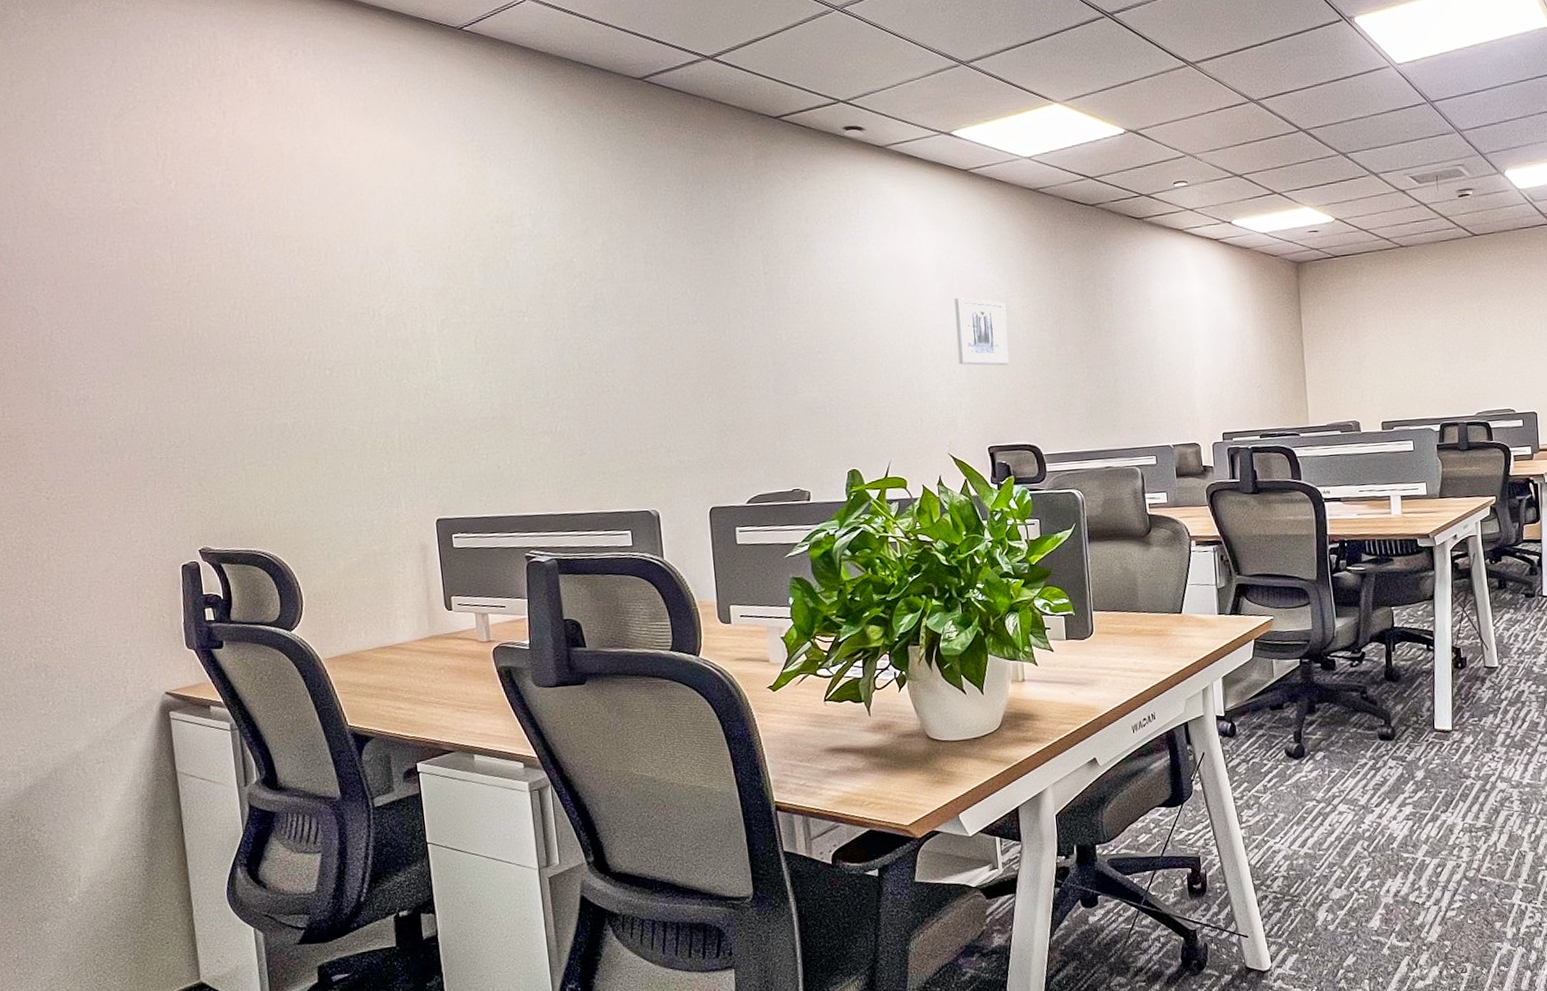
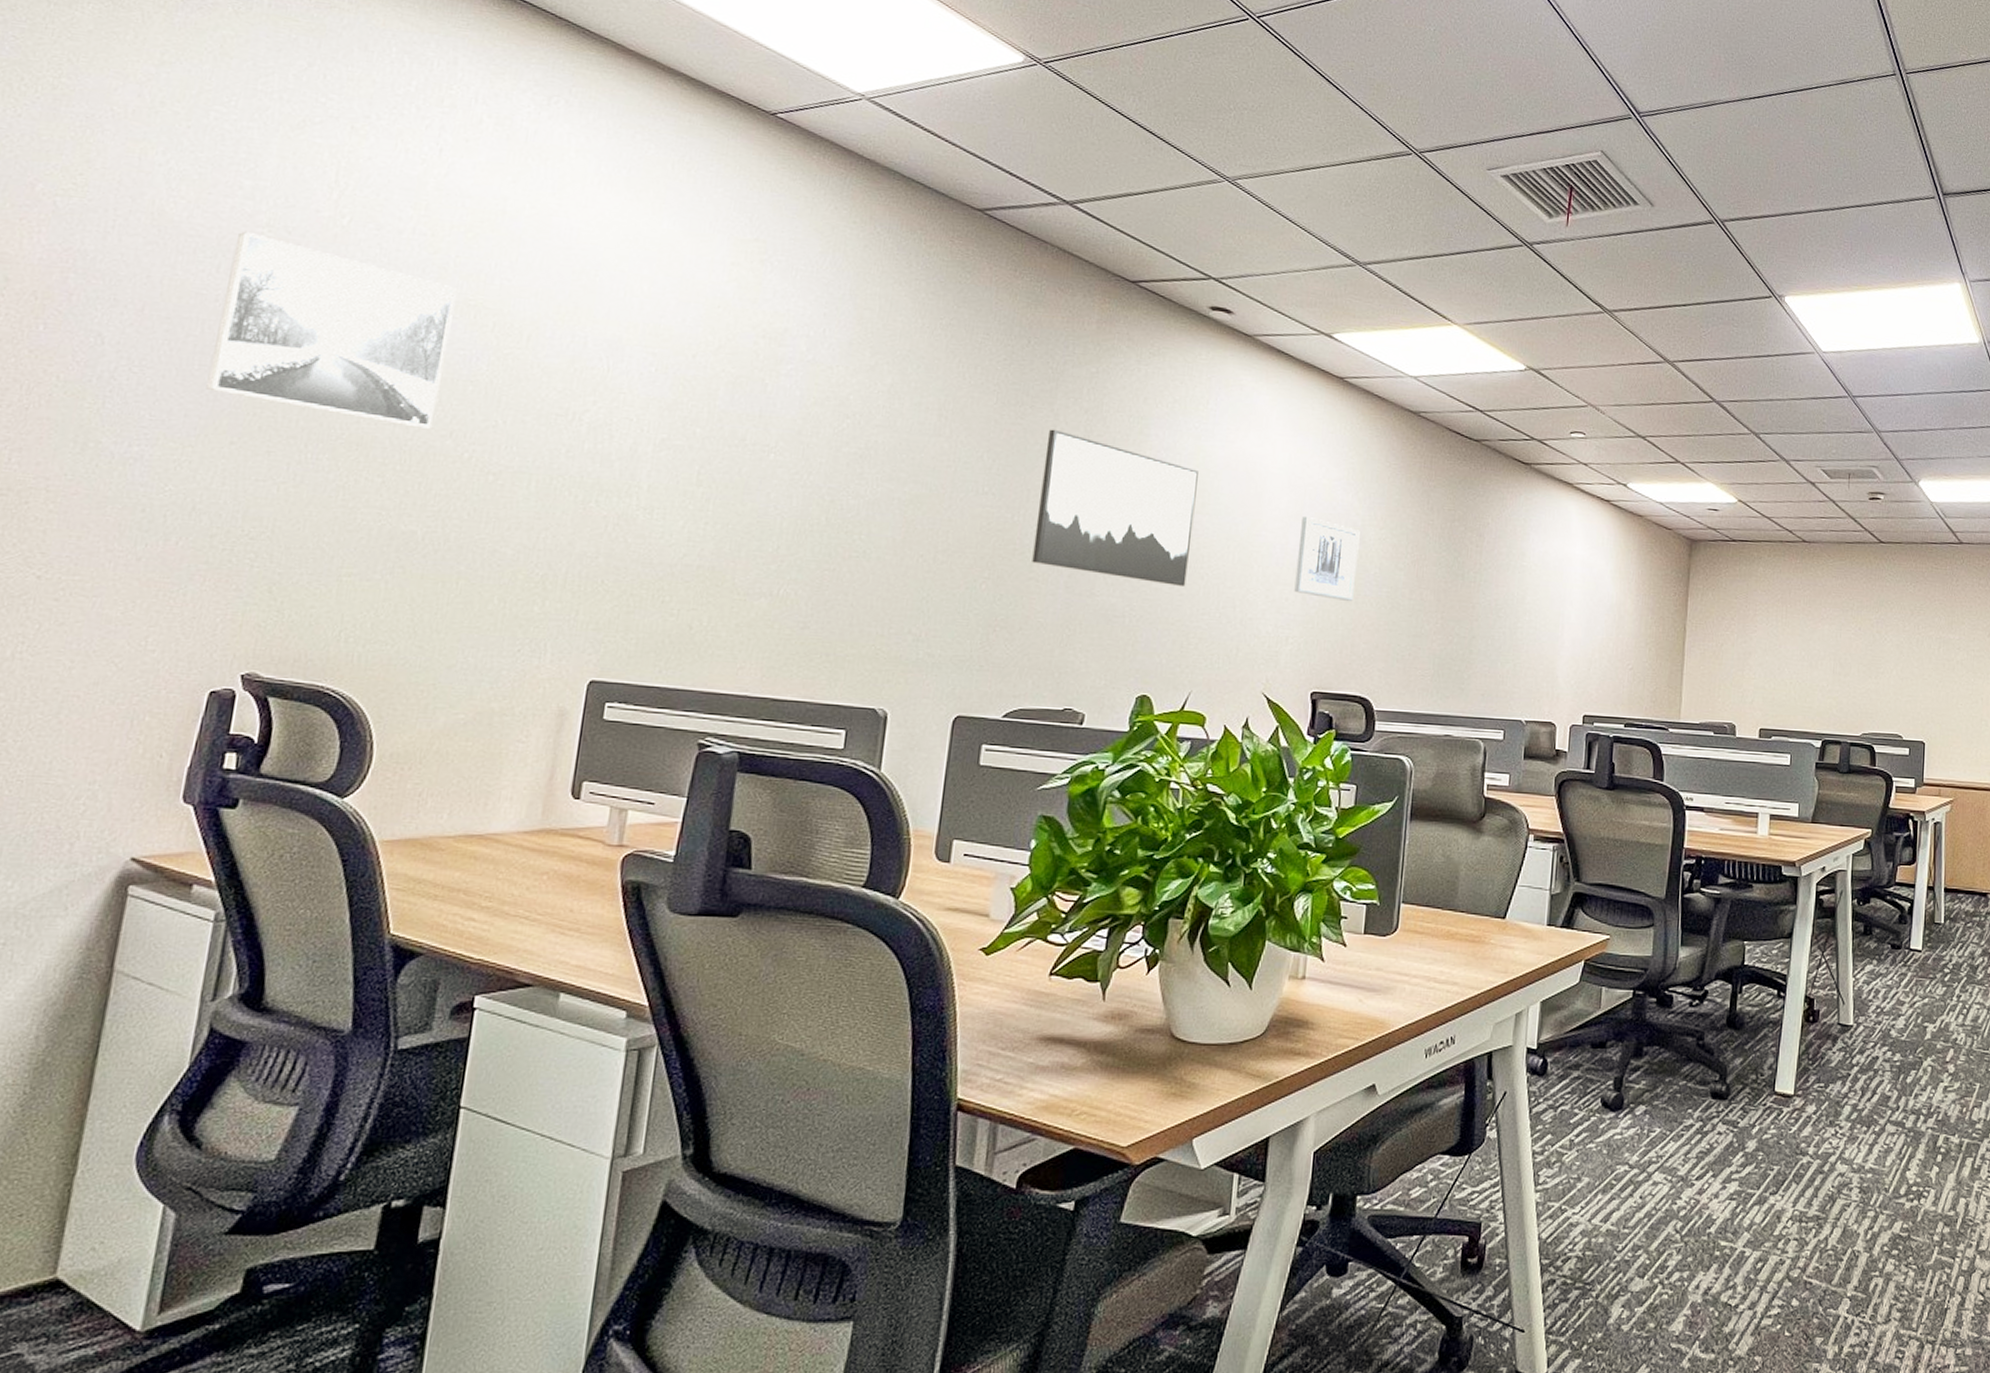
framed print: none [103,208,276,342] -> present [206,232,457,429]
wall art: none [734,258,869,375] -> present [1032,429,1198,586]

